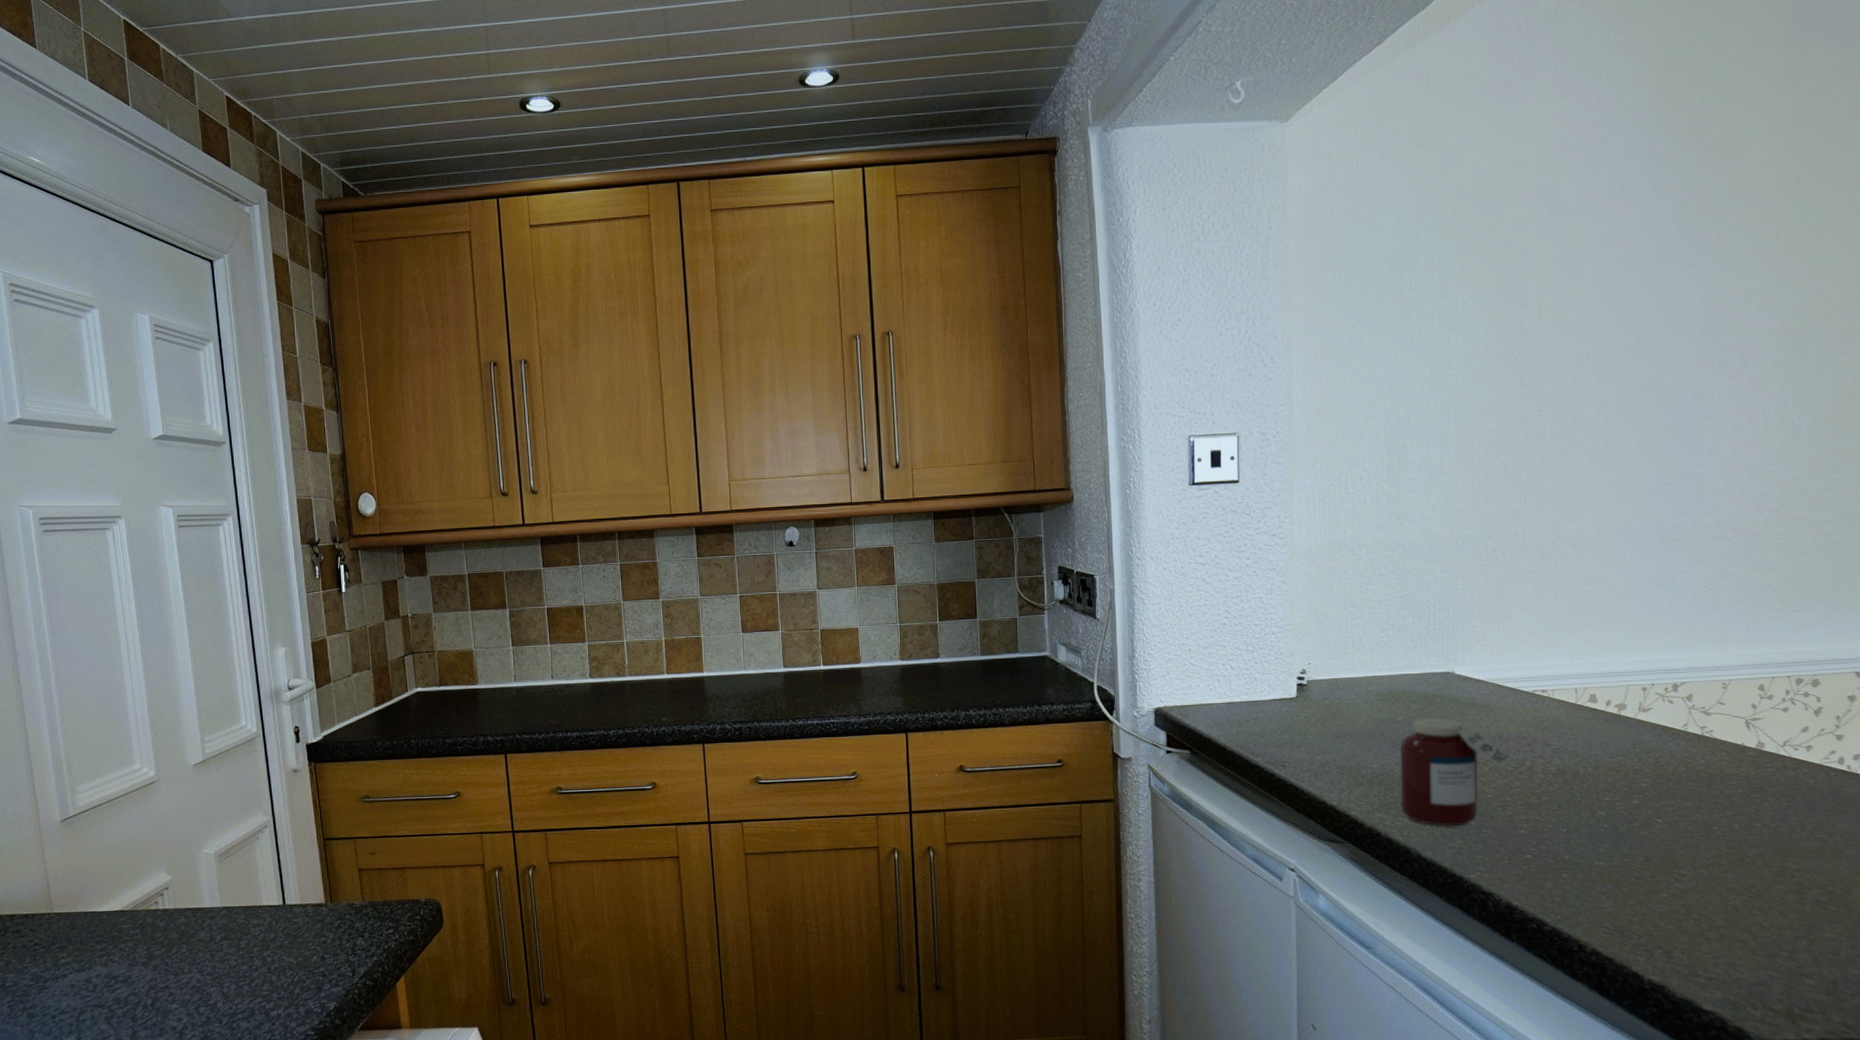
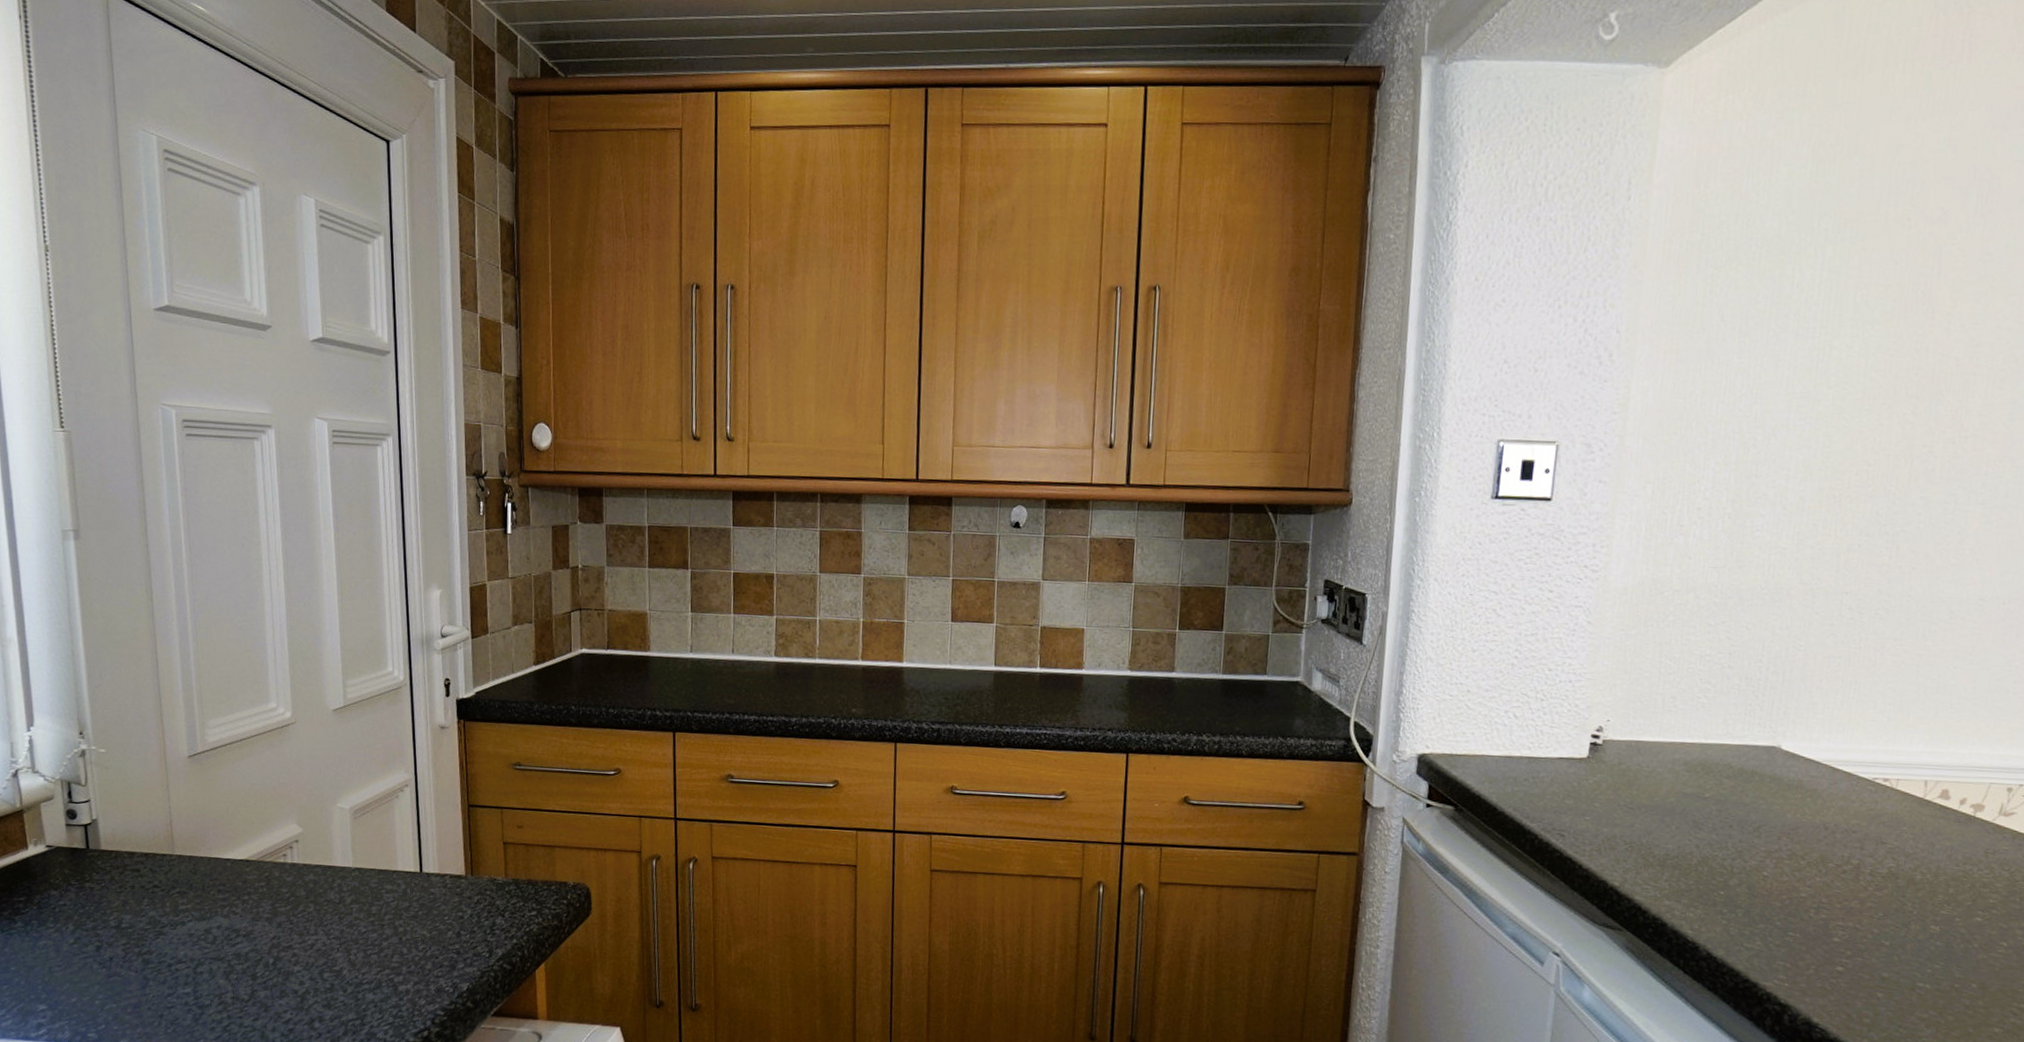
jar: present [1400,717,1516,827] -> none [1694,796,1841,926]

